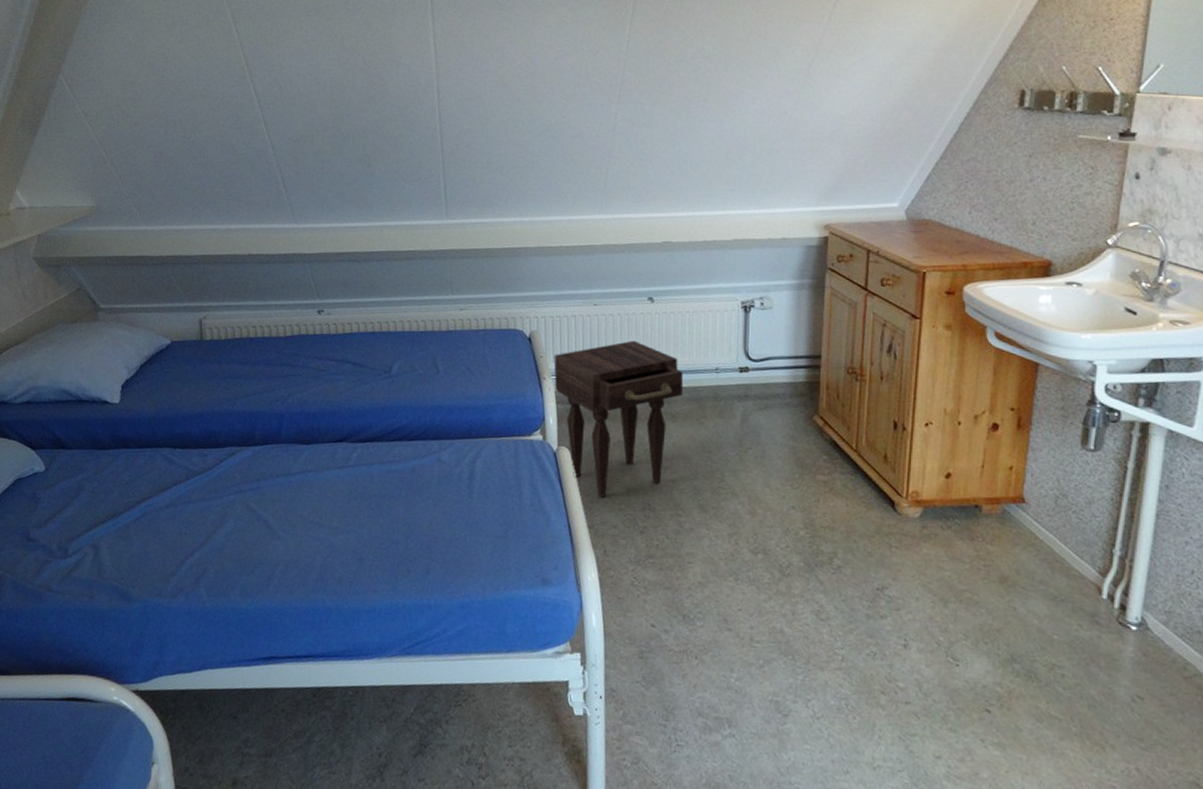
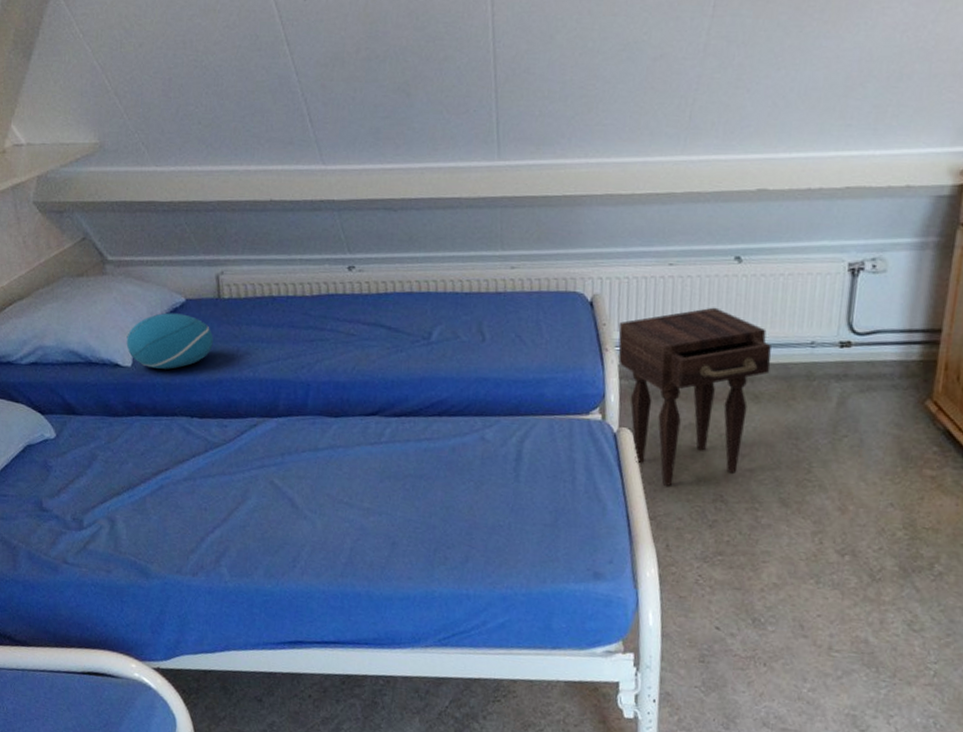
cushion: none [115,354,196,405] -> present [126,313,214,369]

